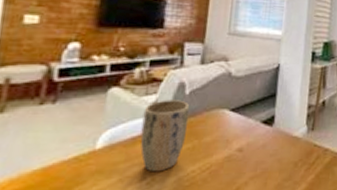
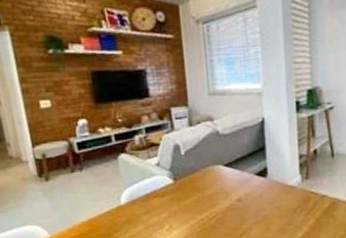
plant pot: present [140,100,190,172] -> none [150,160,190,221]

